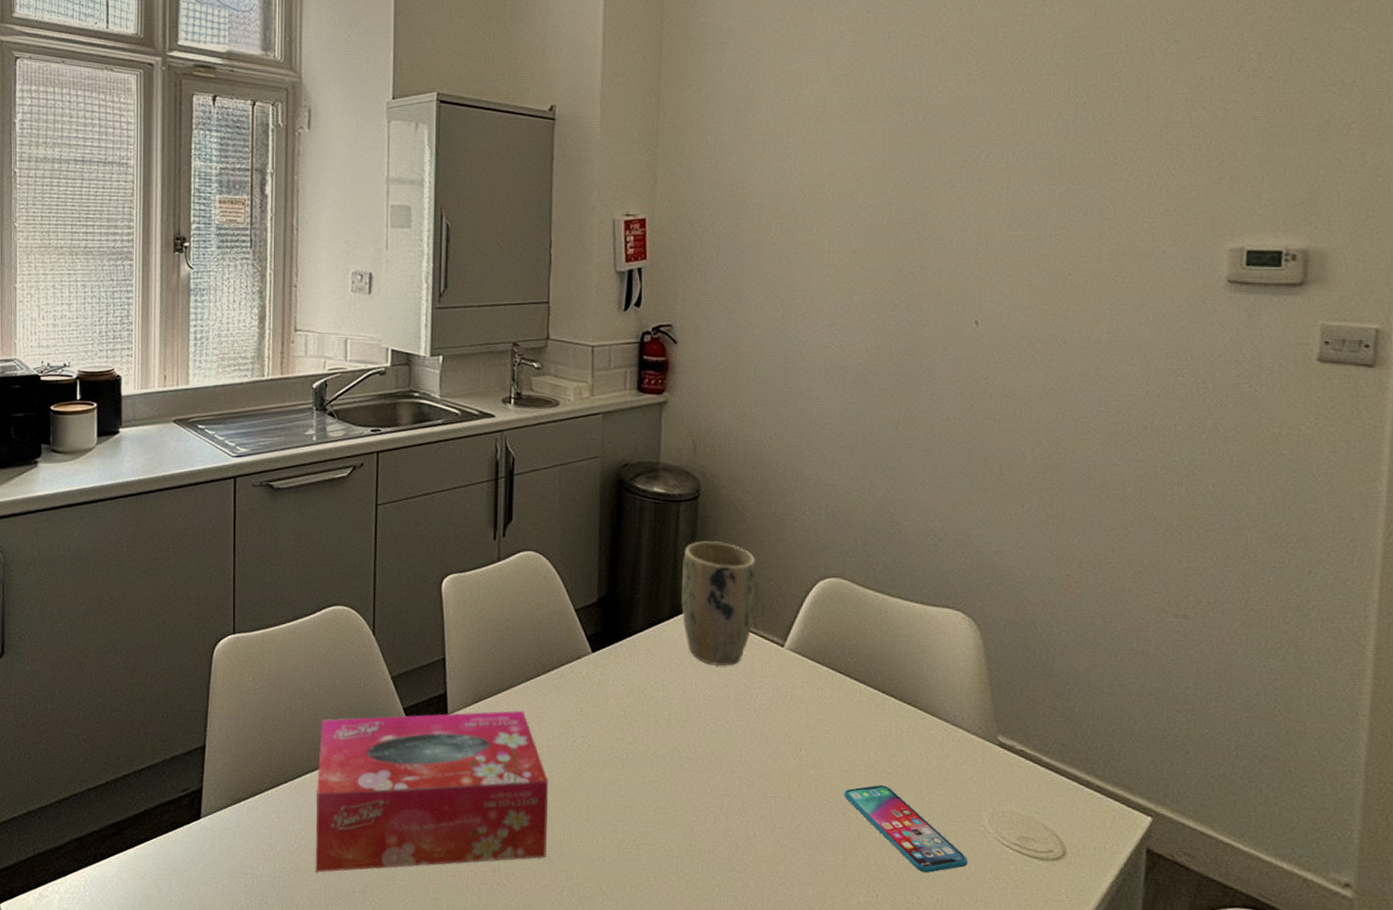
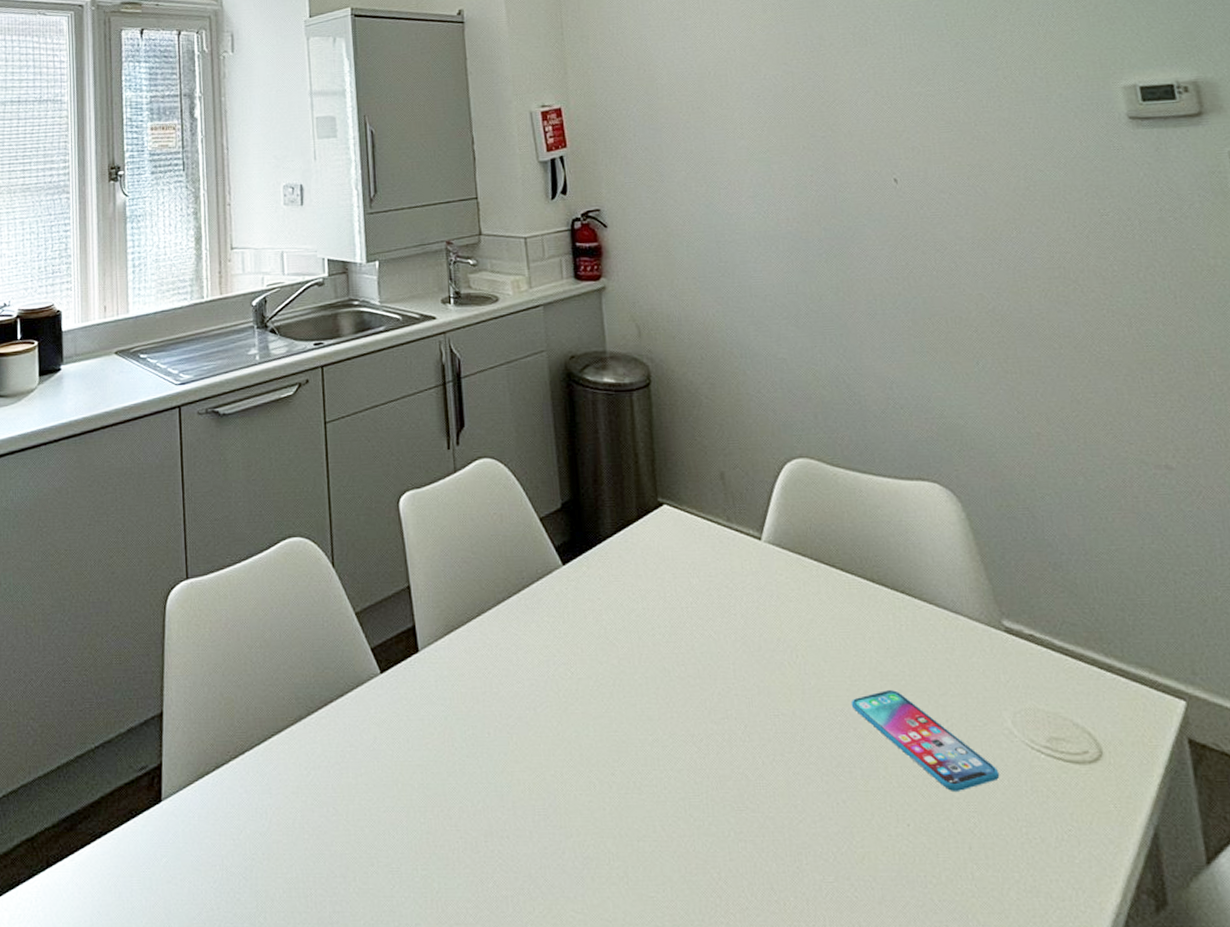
tissue box: present [315,710,548,873] -> none [285,638,542,856]
plant pot: present [681,541,756,666] -> none [643,430,726,567]

